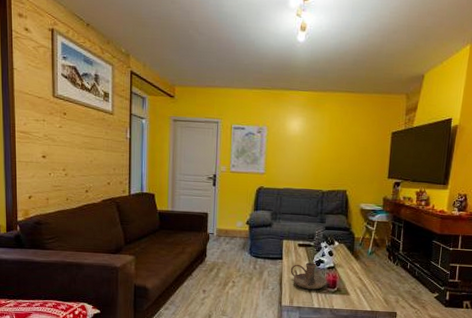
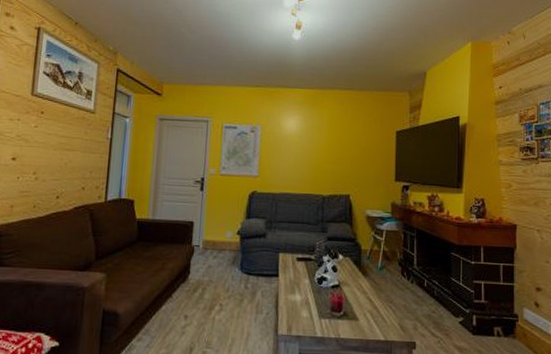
candle holder: present [290,262,327,290] -> none [288,280,331,314]

